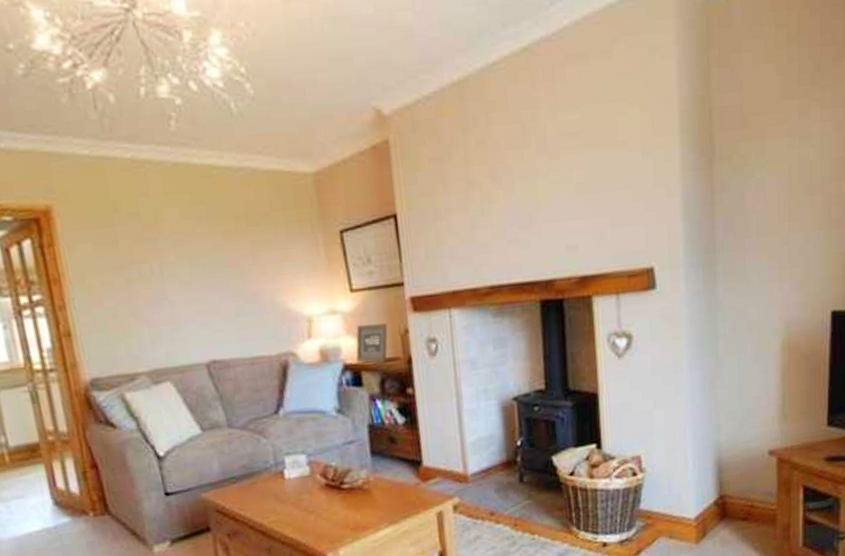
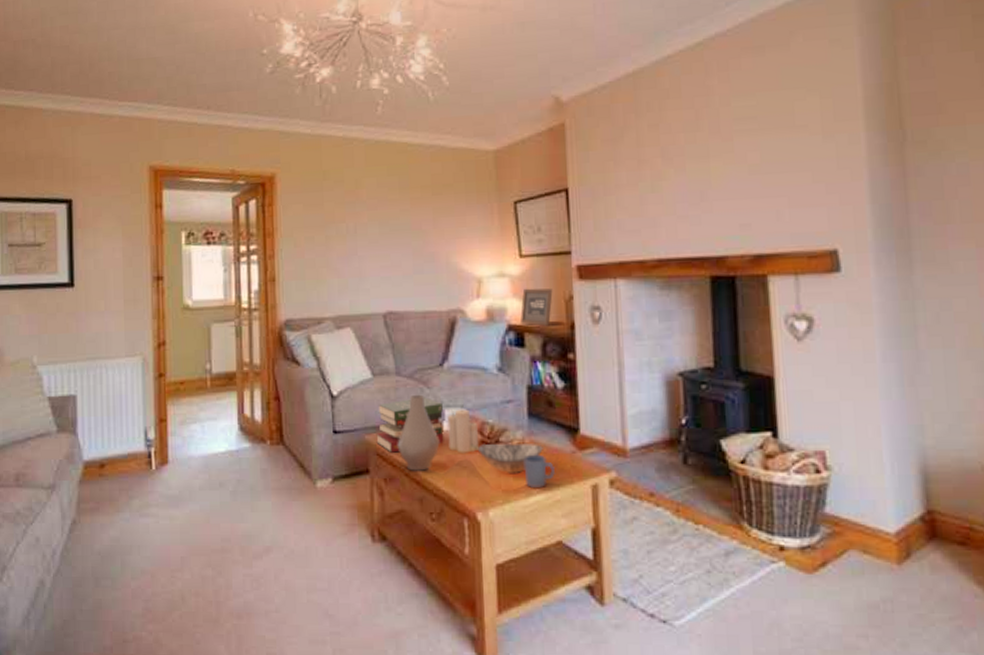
books: none [212,447,287,508] -> present [376,397,444,453]
vase: none [237,445,283,523] -> present [397,394,440,471]
candle: none [288,452,325,499] -> present [447,406,480,453]
decorative bowl: none [323,480,388,513] -> present [478,442,543,473]
mug: none [369,490,402,523] -> present [523,454,556,488]

